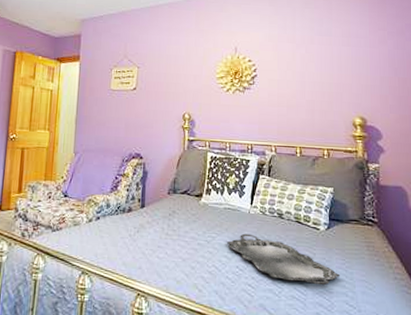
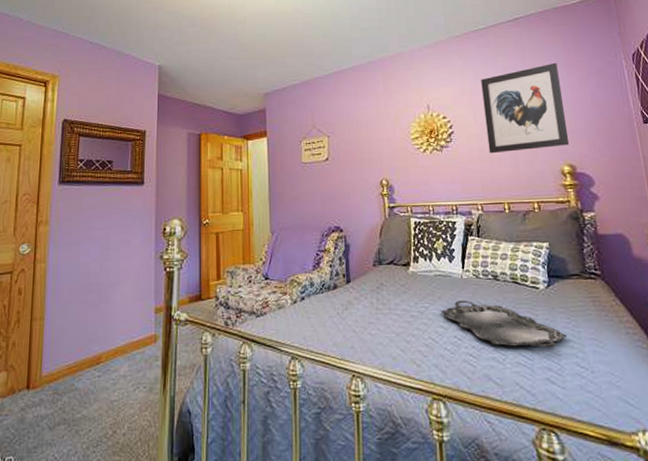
wall art: none [288,20,364,100] -> present [481,62,570,154]

